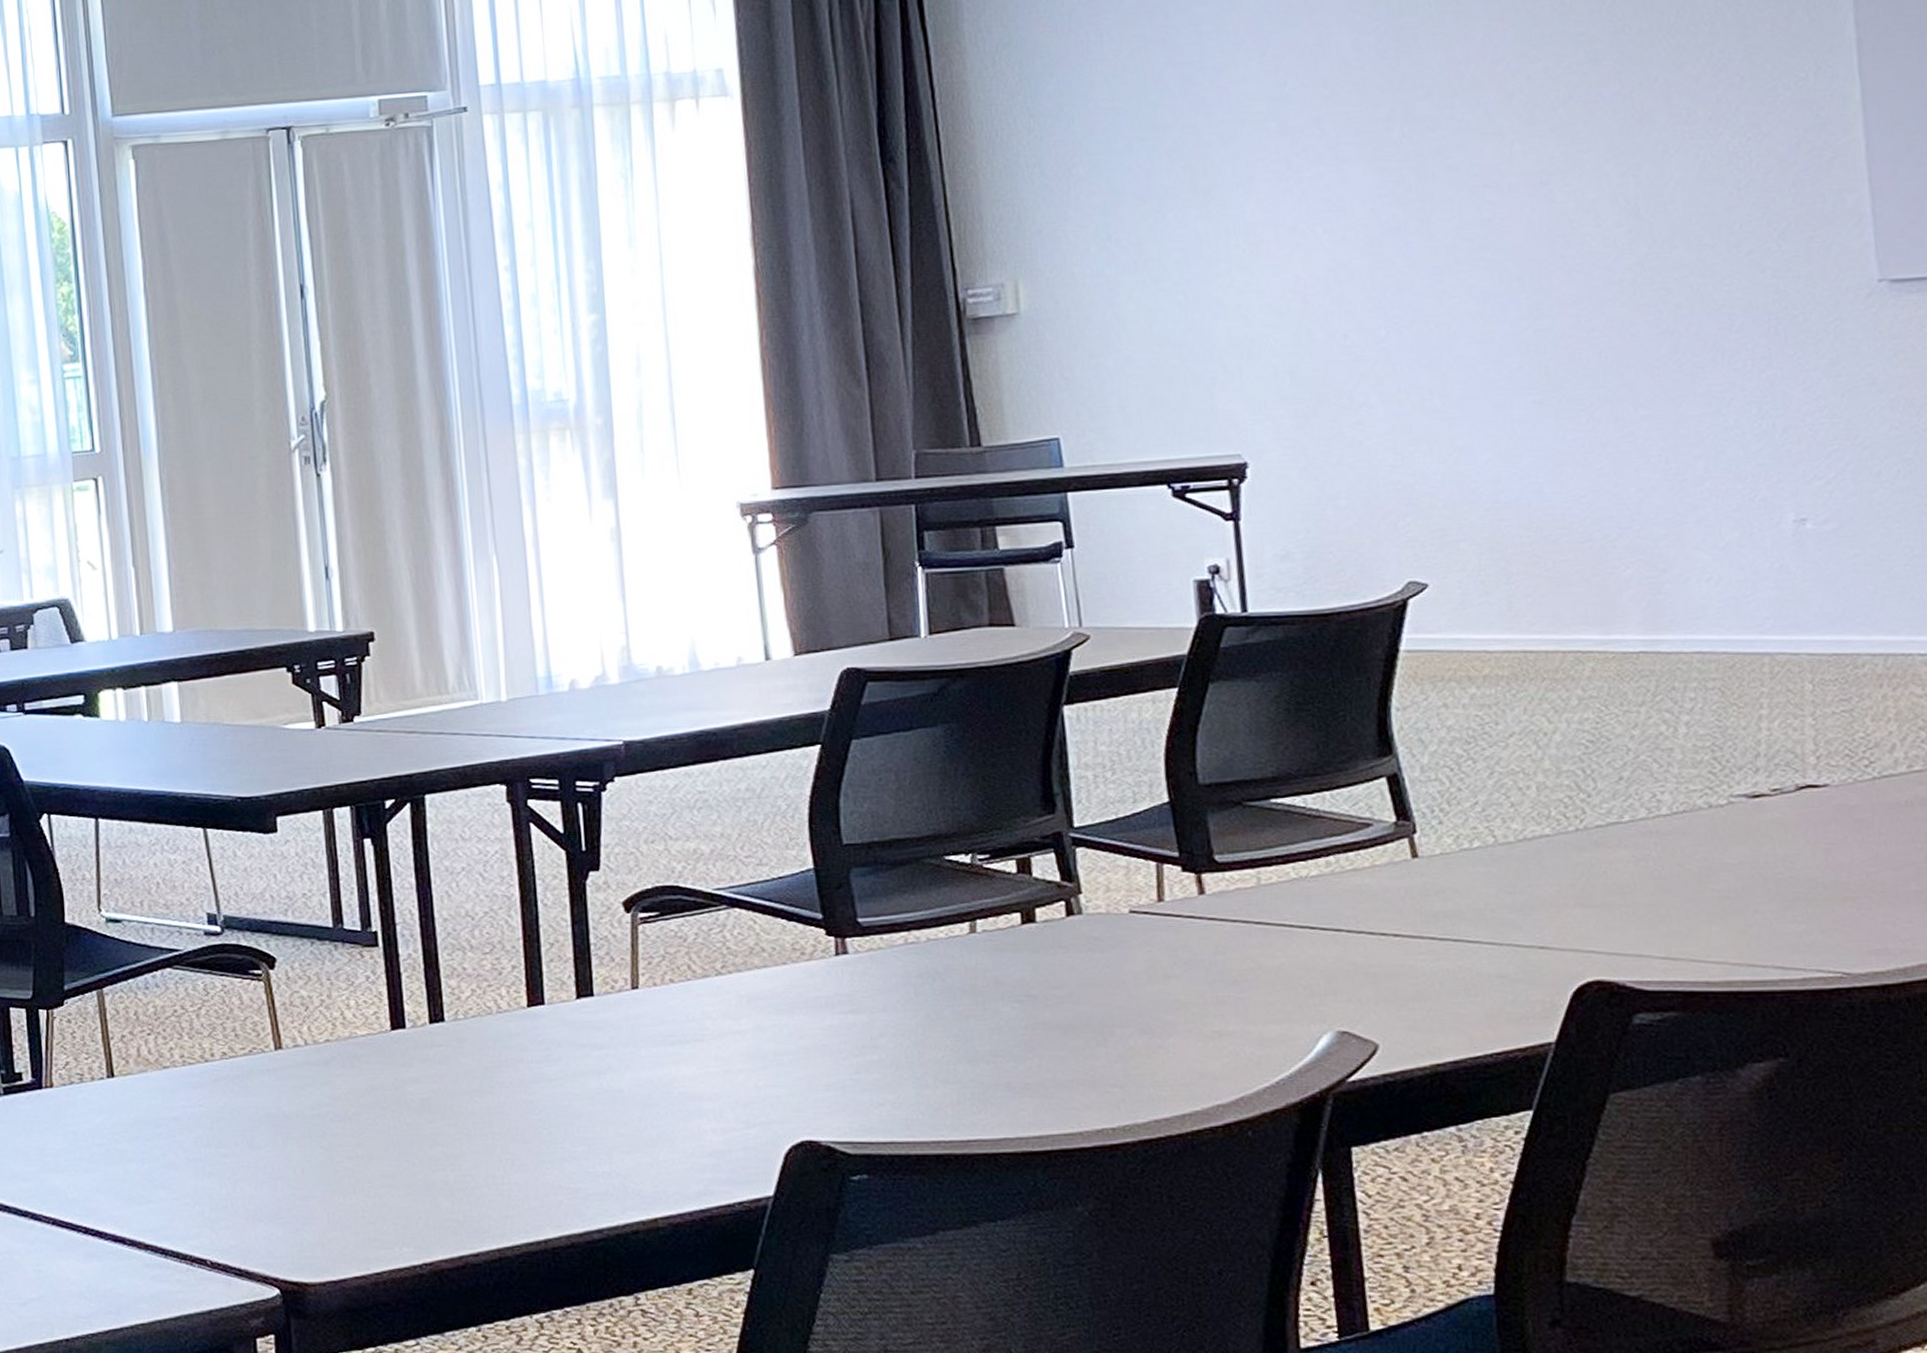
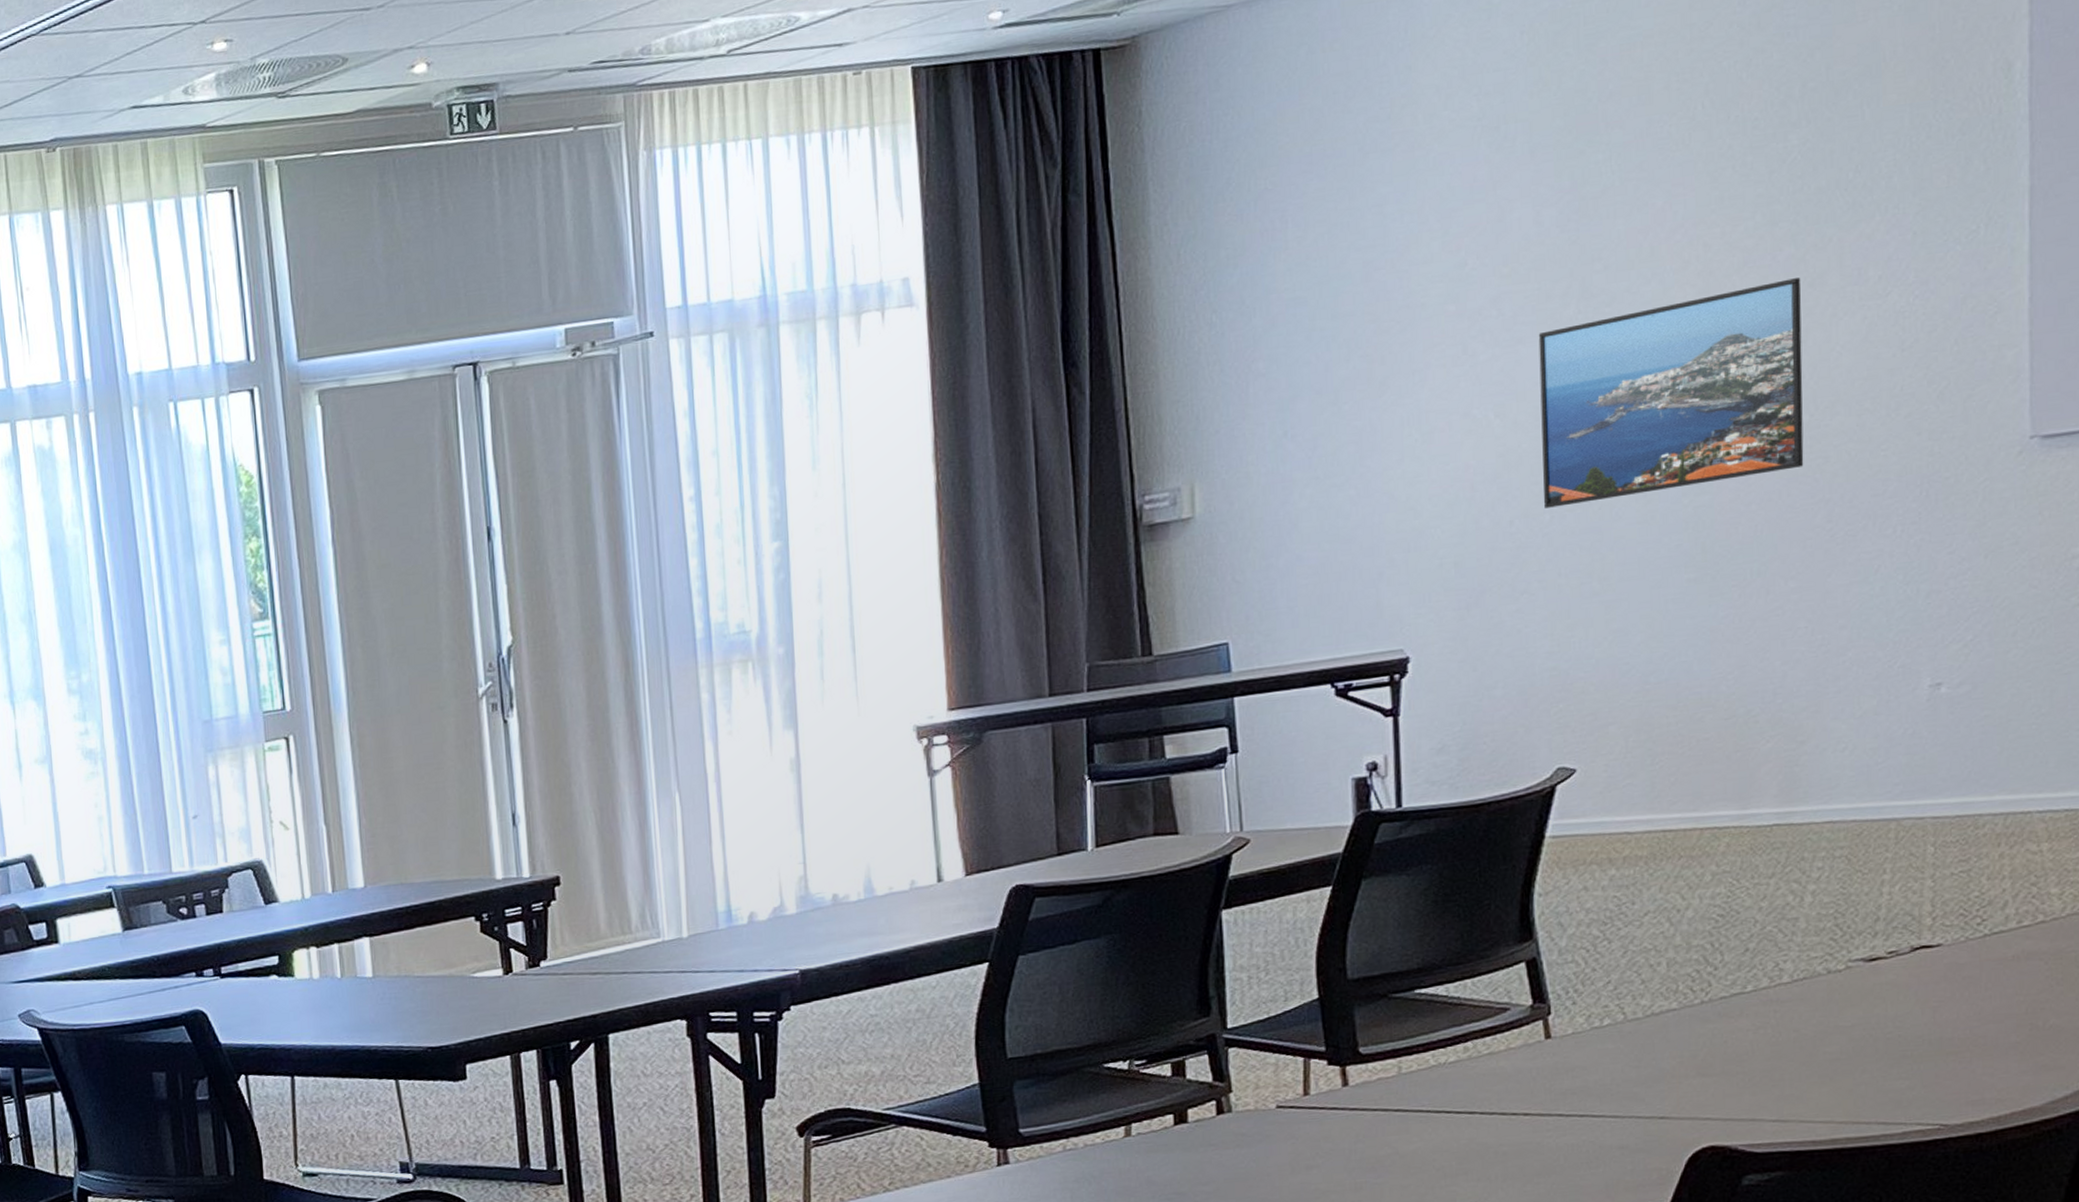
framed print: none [1363,114,1646,324] -> present [1538,278,1804,508]

